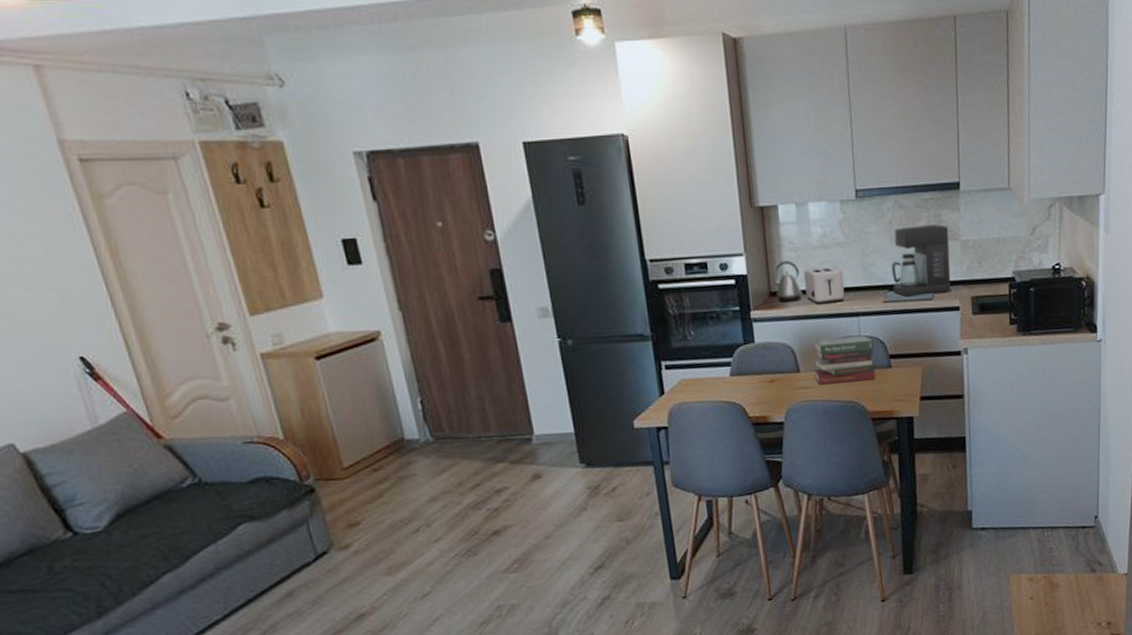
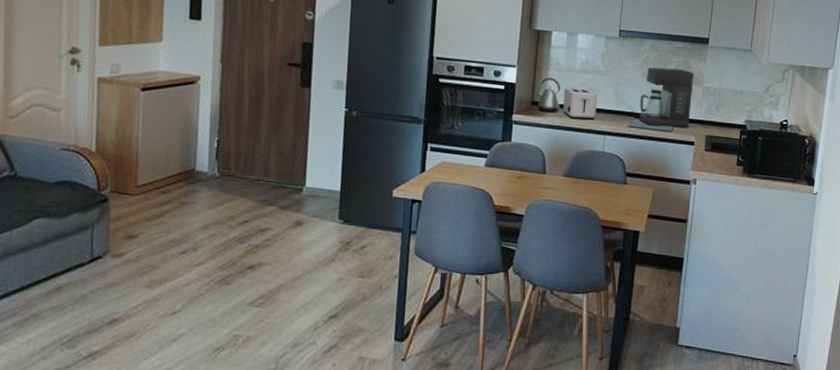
books: present [813,335,876,385] -> none [557,148,615,193]

